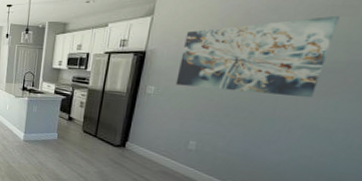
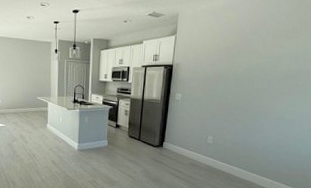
wall art: present [175,15,340,98] -> none [196,37,291,98]

